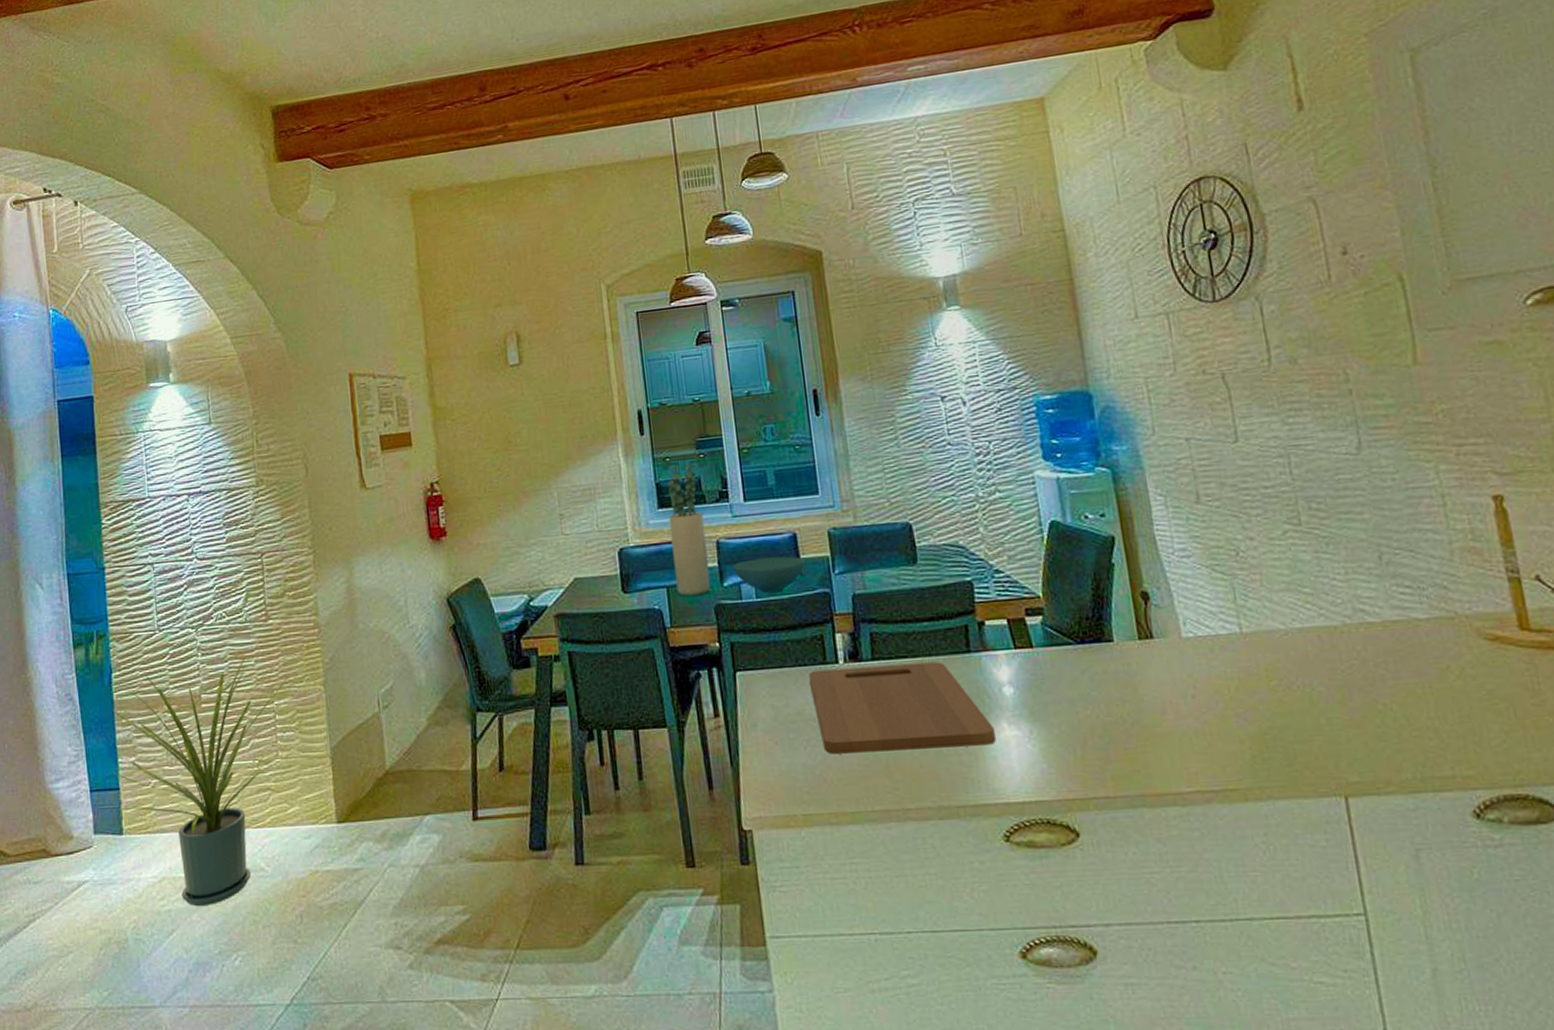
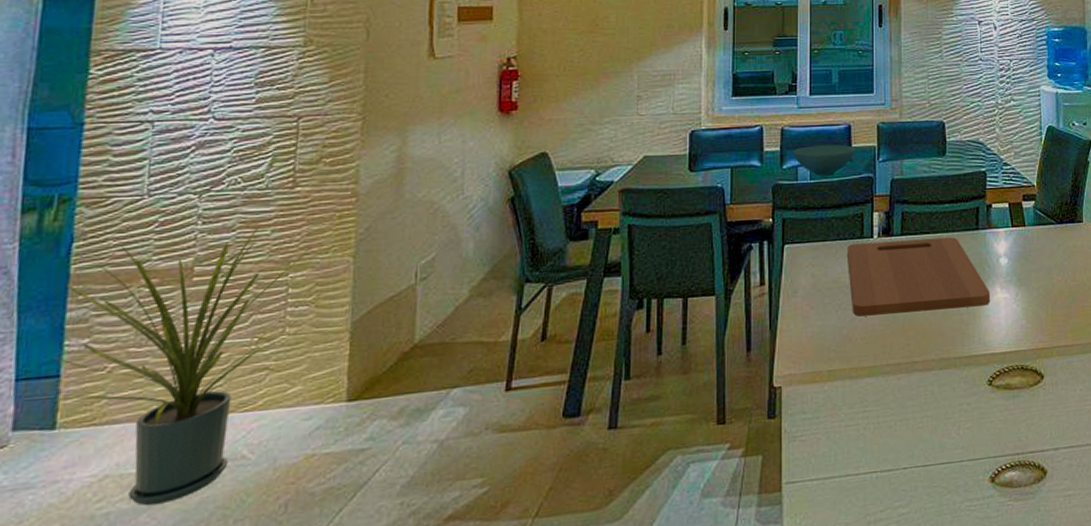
vase: present [668,462,712,596] -> none [740,58,772,176]

